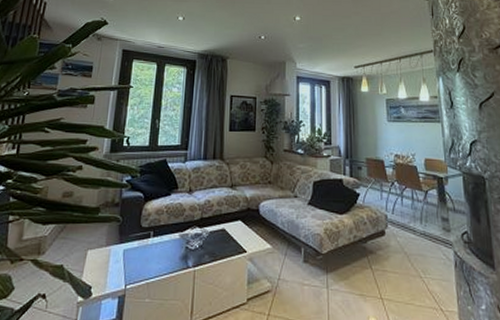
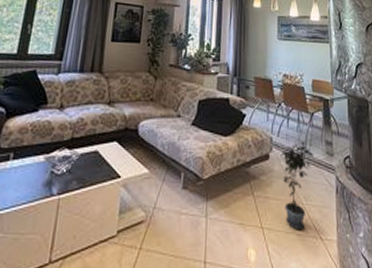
potted plant: none [395,218,429,301] -> present [279,141,313,229]

